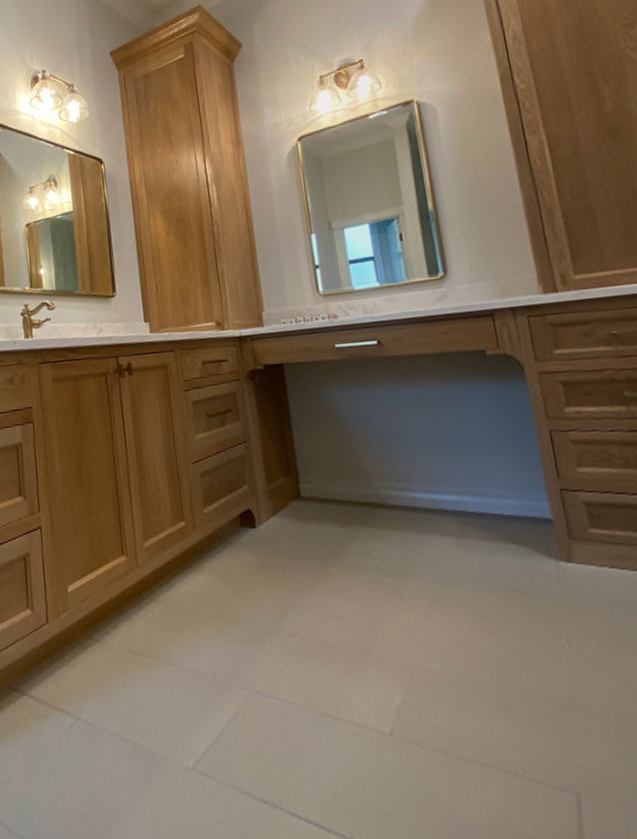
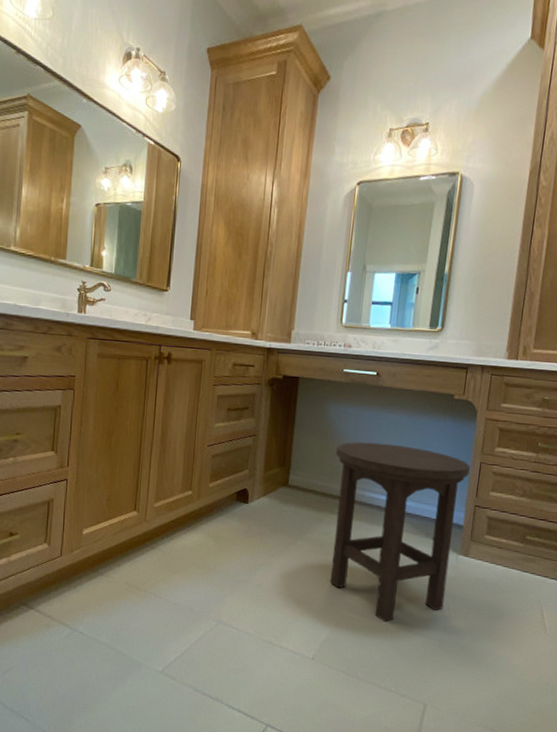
stool: none [350,424,560,669] -> present [330,442,470,622]

